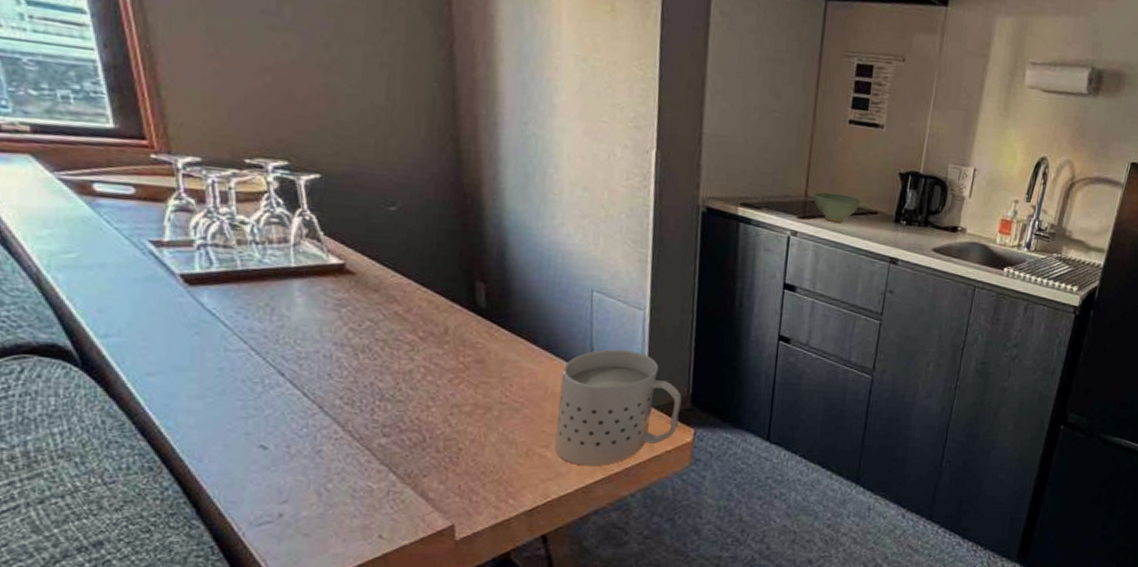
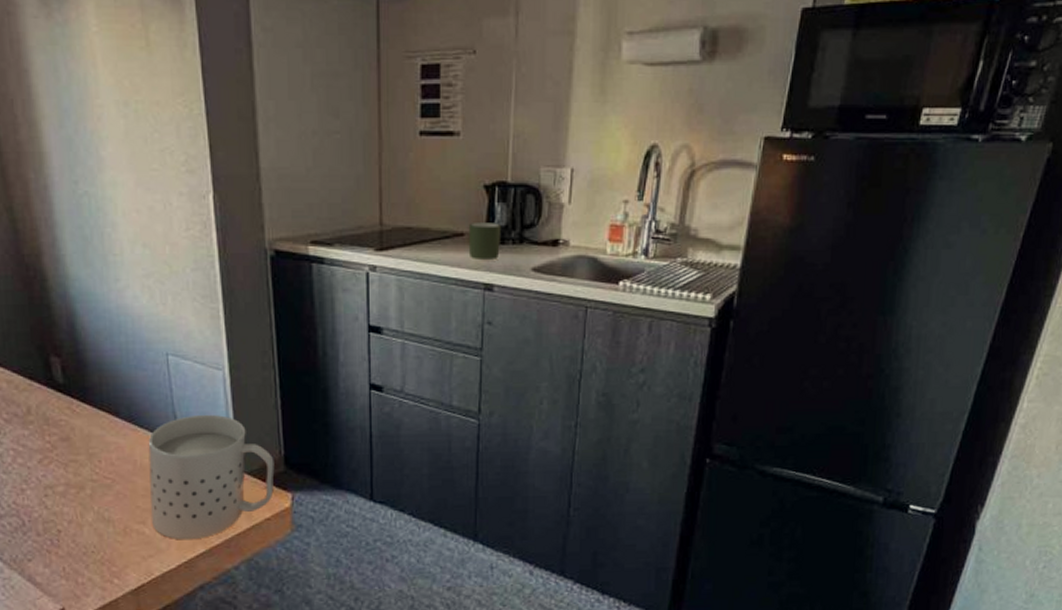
bowl: present [812,192,861,223] -> none [388,218,444,251]
mug: none [879,204,911,239] -> present [468,223,502,261]

